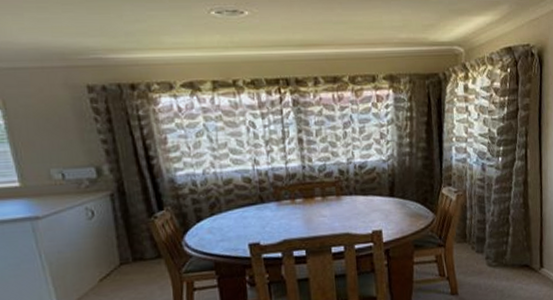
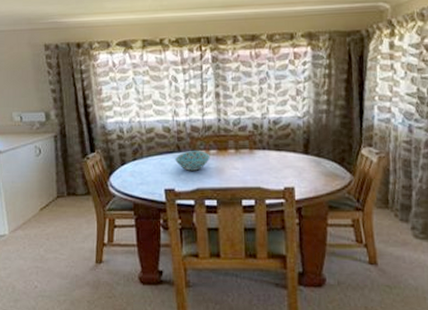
bowl: none [258,199,297,223] -> present [175,150,211,171]

